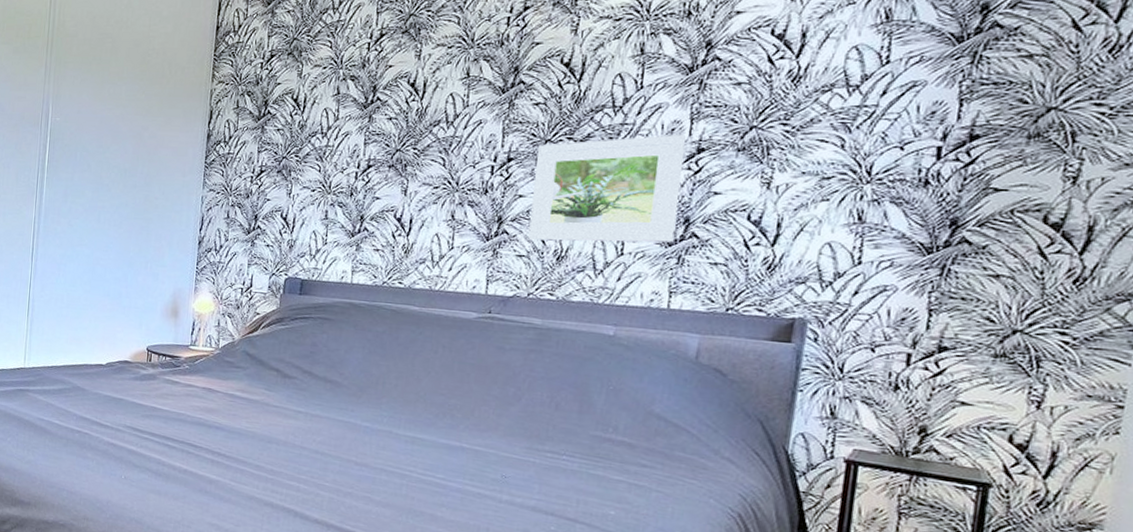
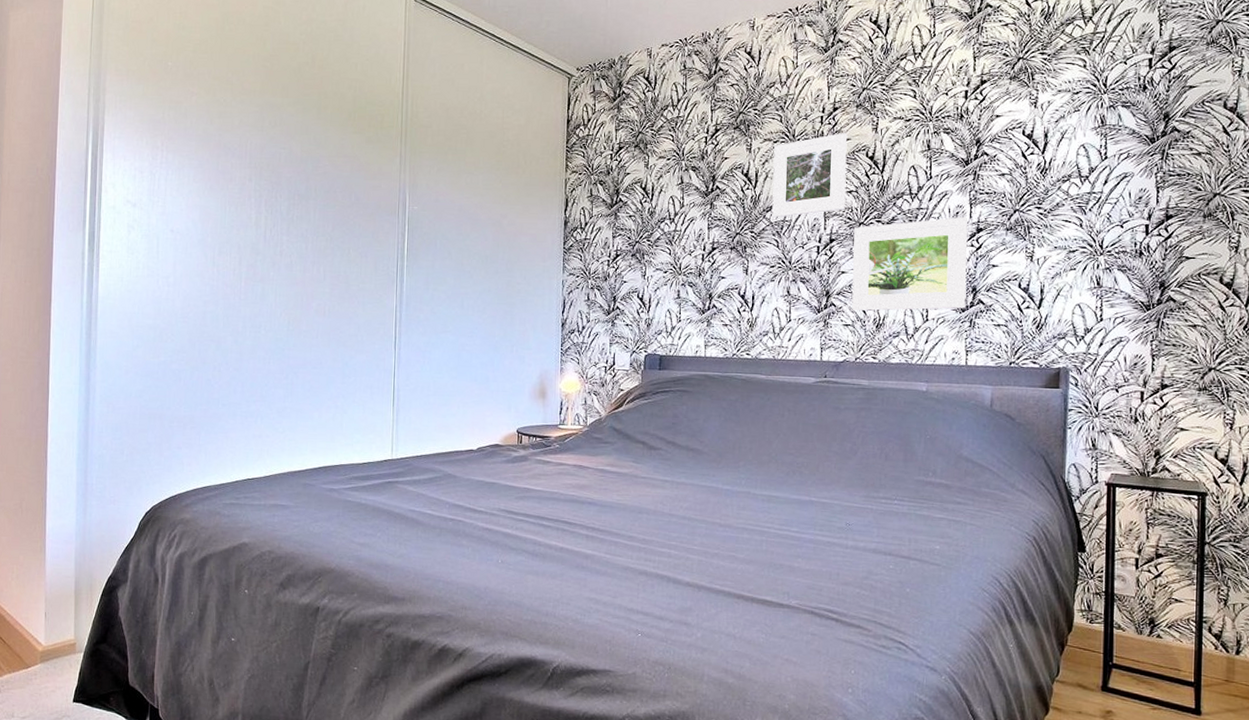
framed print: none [440,36,539,133] -> present [772,133,848,218]

